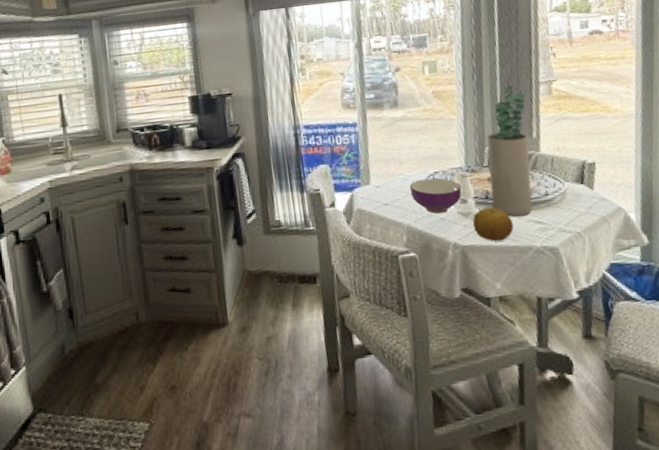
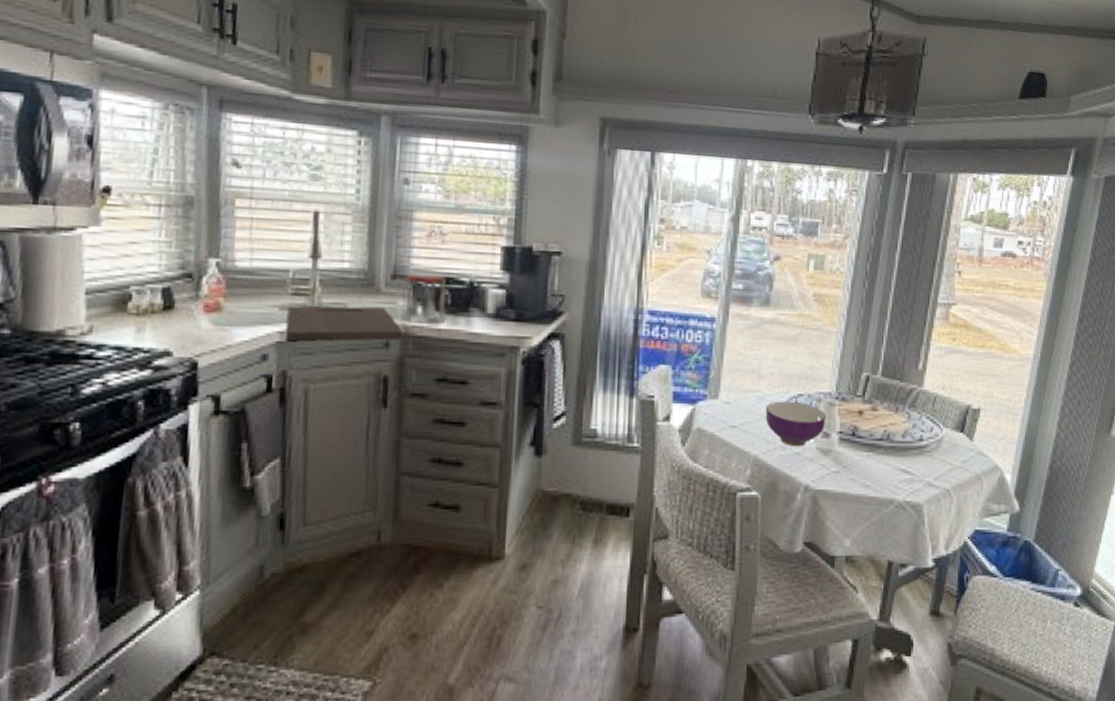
cutting board: none [52,153,131,187] -> present [285,305,403,342]
jar: none [125,124,158,162] -> present [401,272,447,324]
fruit: present [472,207,514,242] -> none [831,446,877,489]
vase: present [487,79,533,217] -> none [858,293,918,463]

